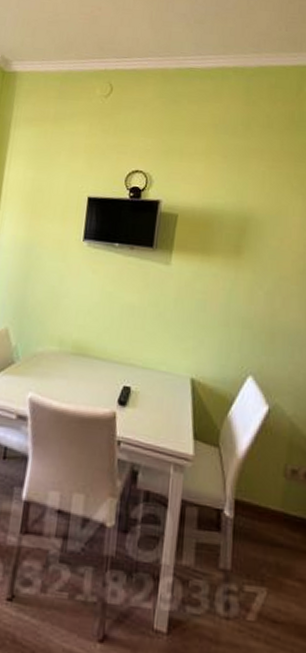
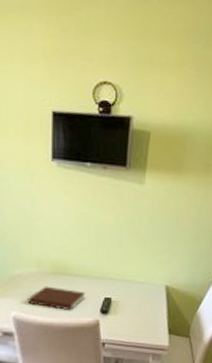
notebook: none [45,367,104,399] -> present [28,286,86,311]

